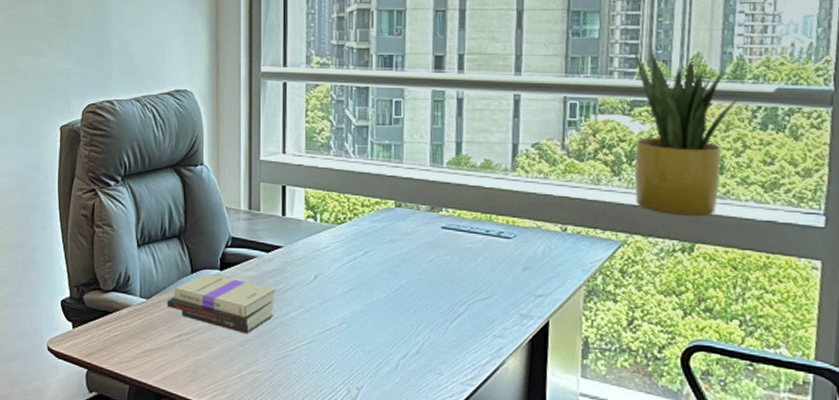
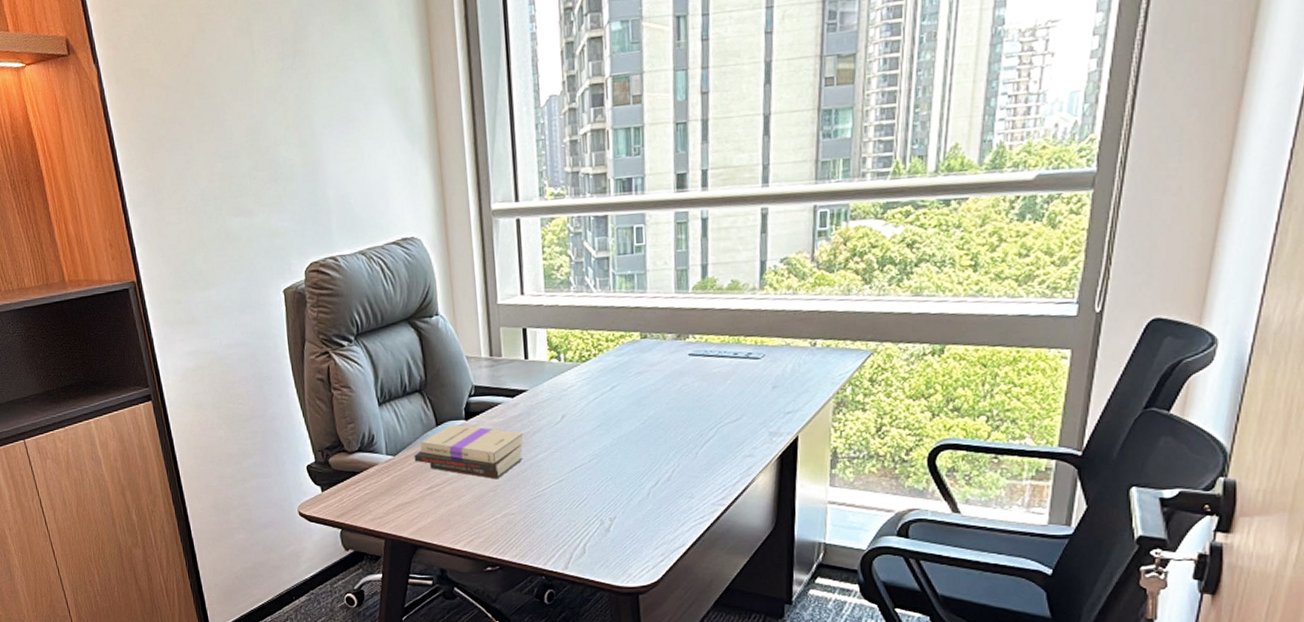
planter: present [633,49,742,217] -> none [886,143,1000,319]

